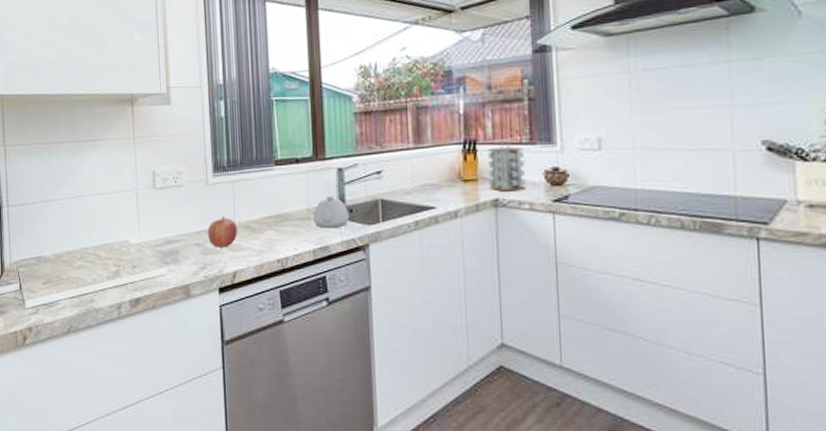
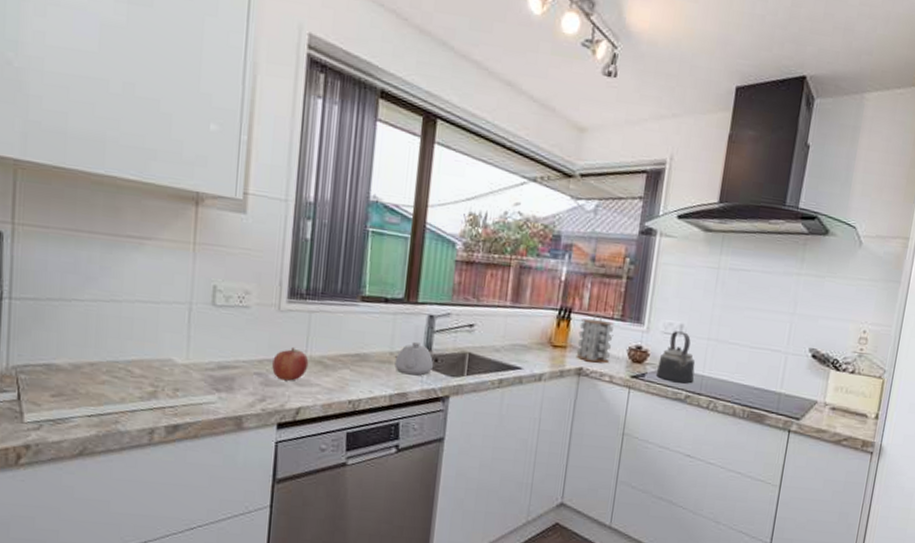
kettle: none [581,145,625,201] -> present [657,331,695,384]

